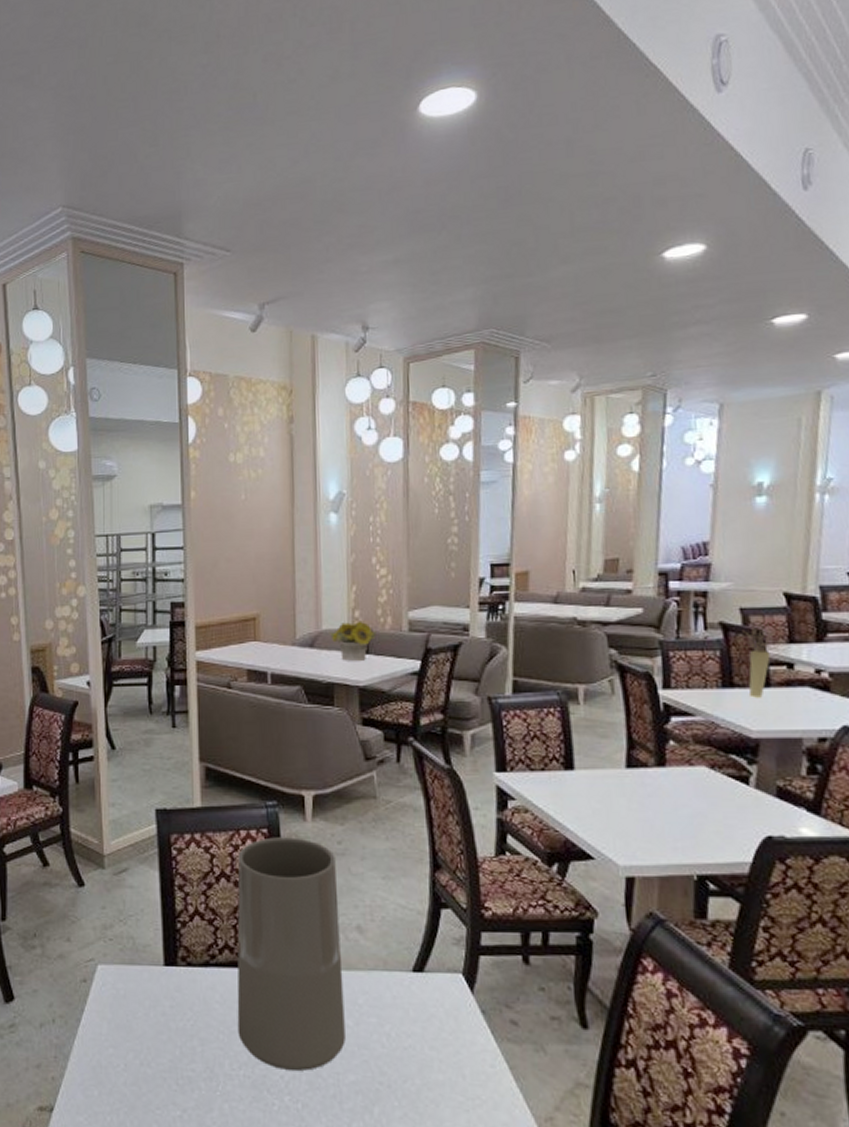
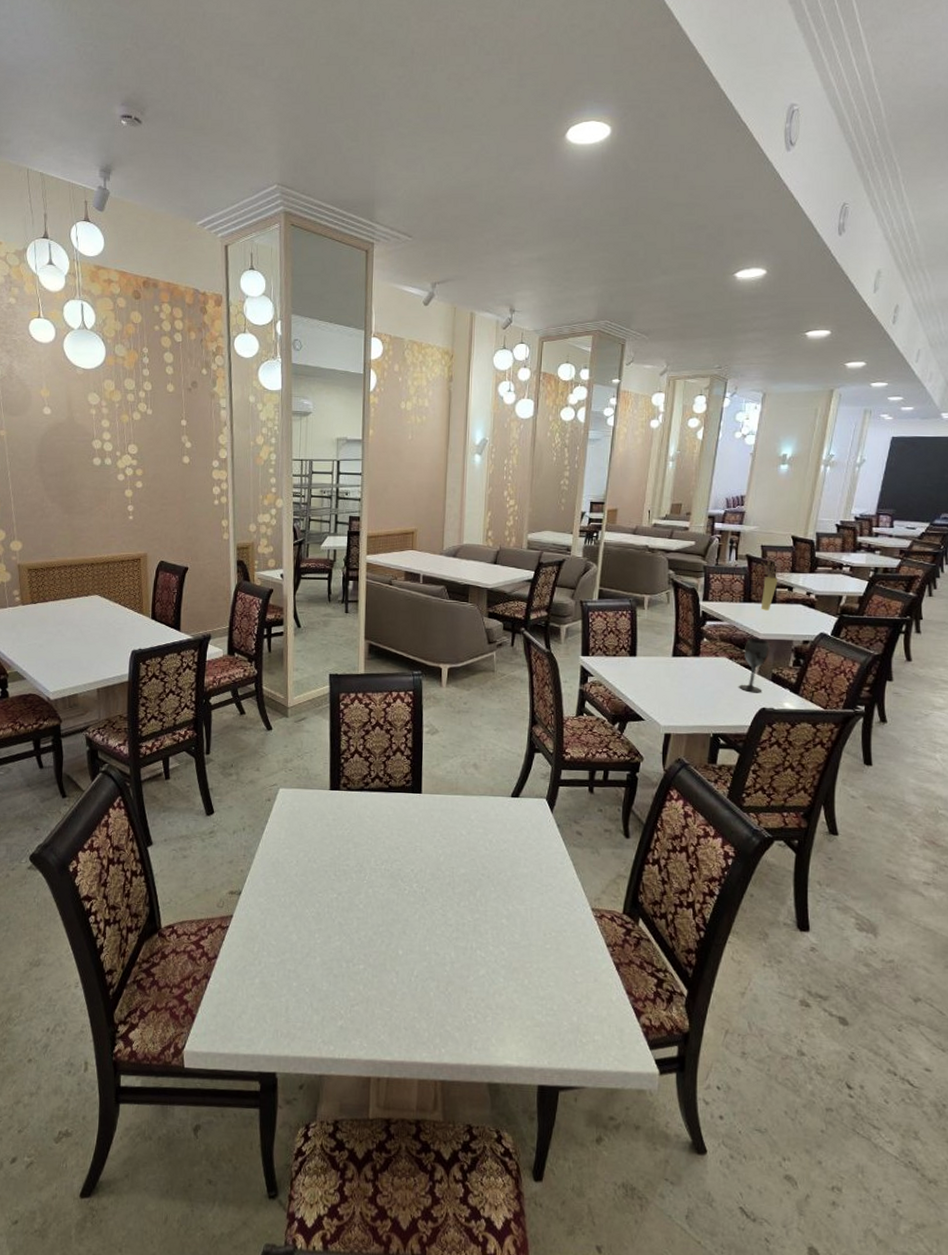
vase: present [237,837,346,1071] -> none [382,698,462,866]
sunflower: present [329,621,376,661] -> none [468,539,503,569]
wine glass: none [729,738,770,815] -> present [739,639,769,693]

